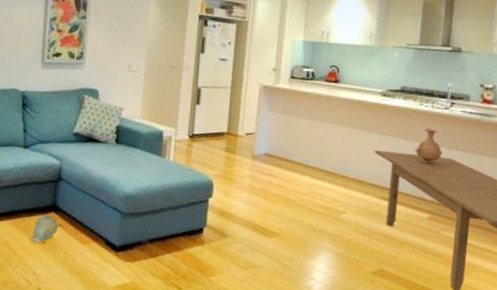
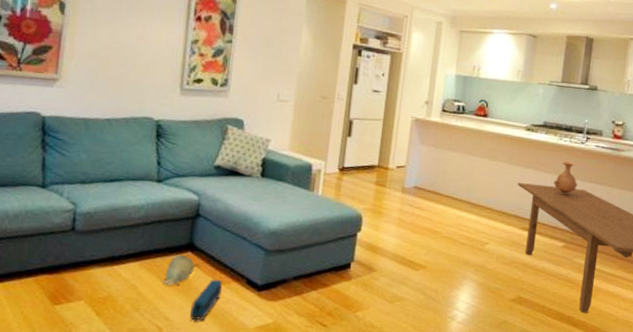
toy train: none [55,238,84,278] -> present [189,279,223,322]

